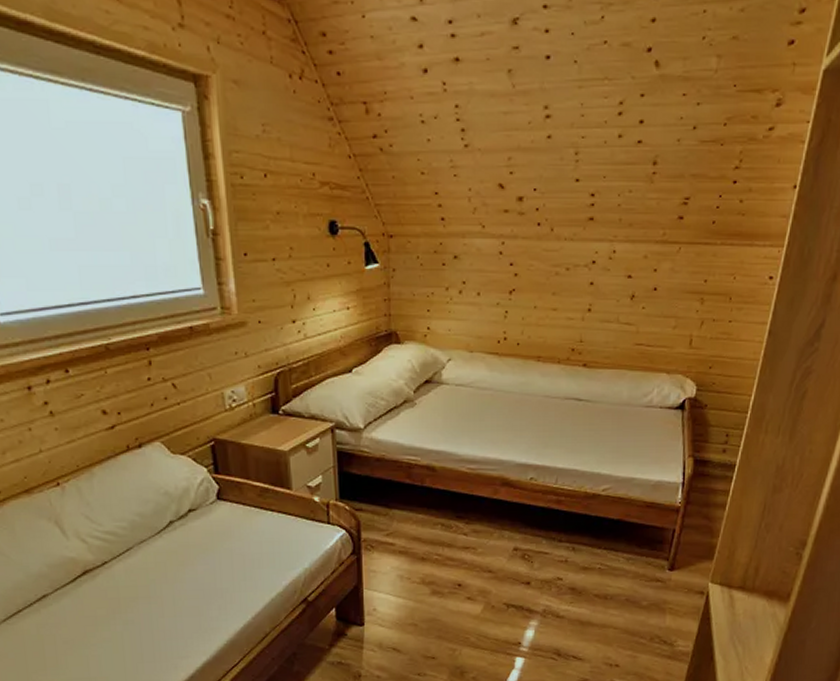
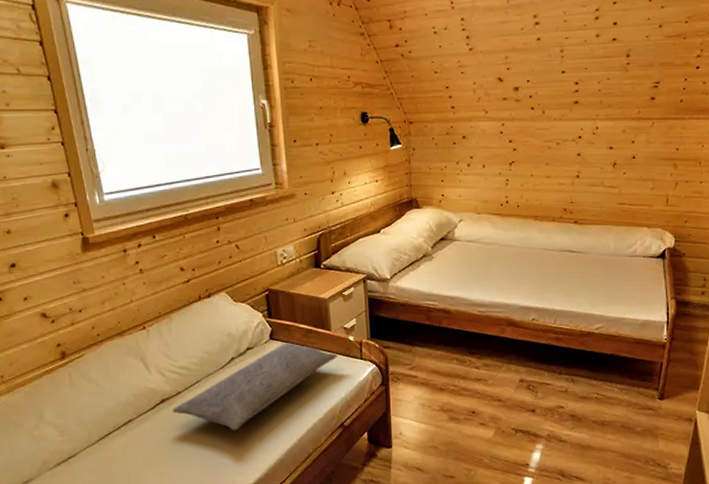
pillow: none [97,503,300,608] -> present [172,343,338,431]

